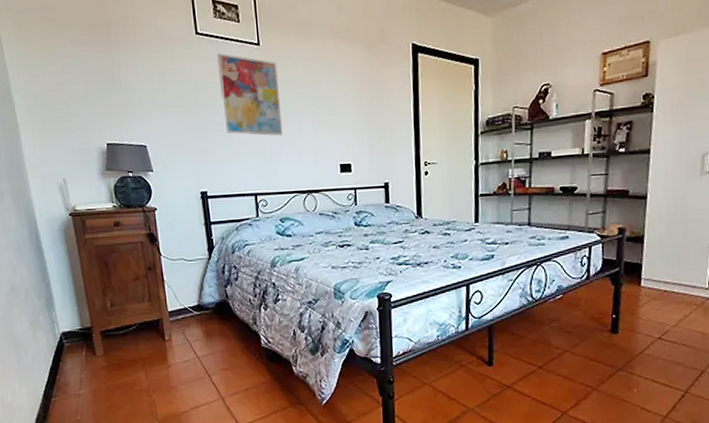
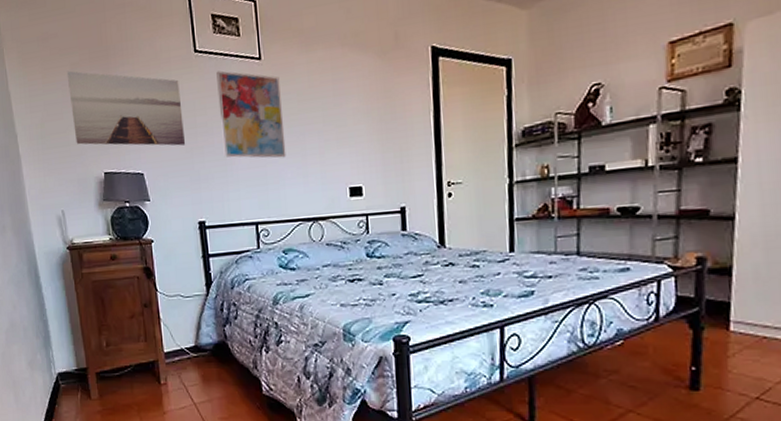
wall art: none [66,44,188,121] -> present [66,70,186,146]

